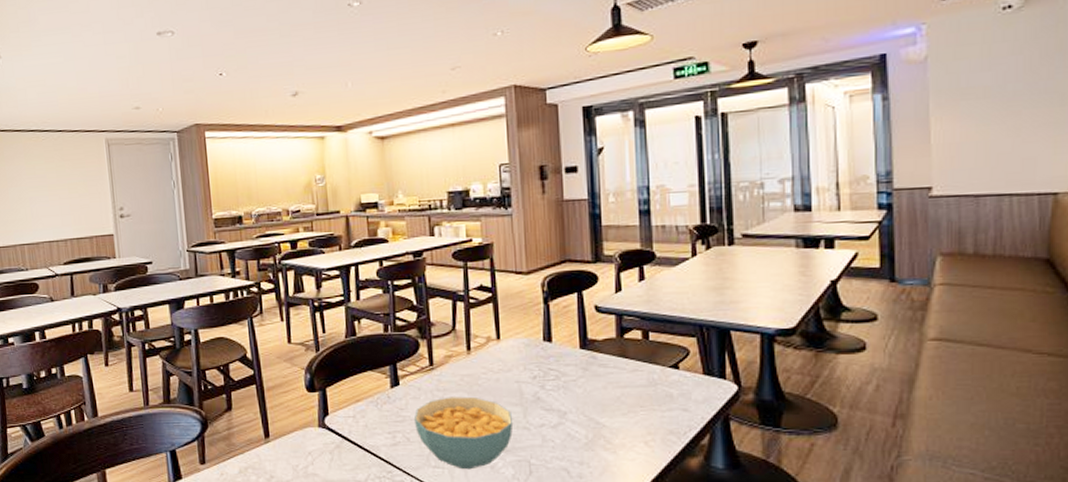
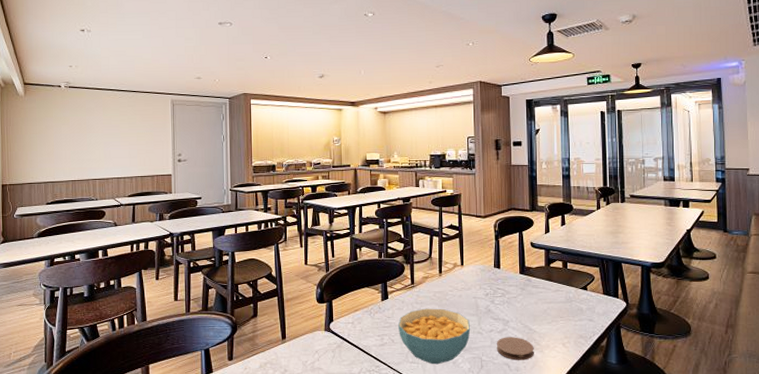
coaster: none [549,433,604,464] -> present [496,337,534,360]

